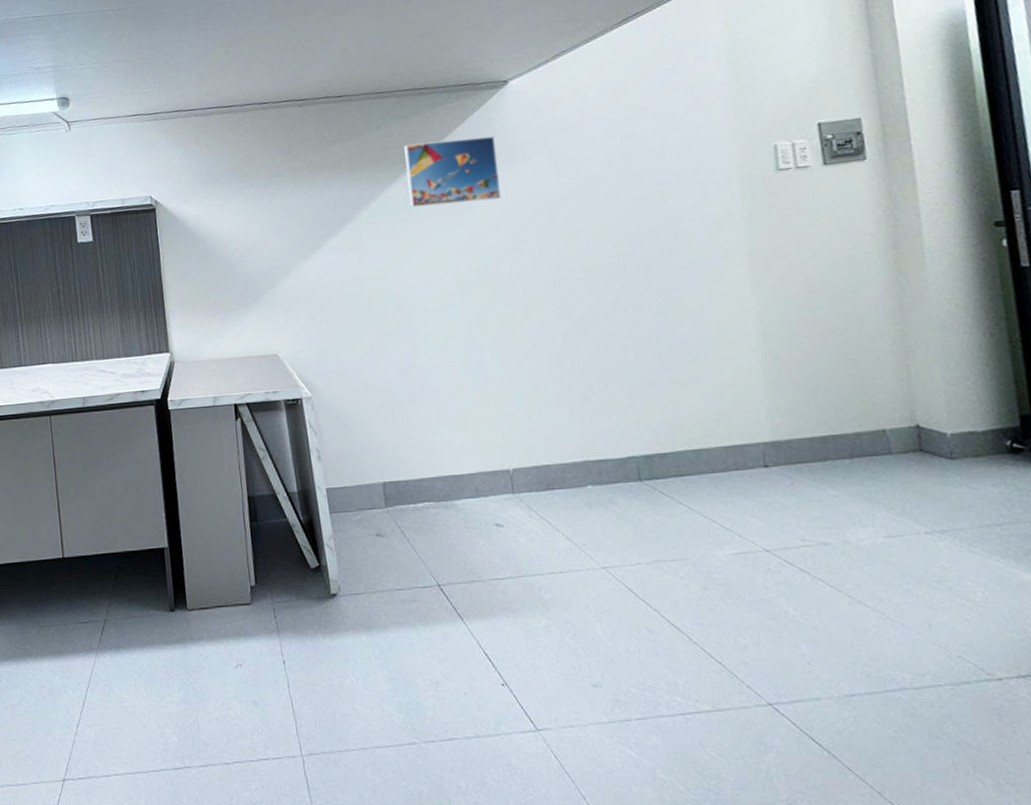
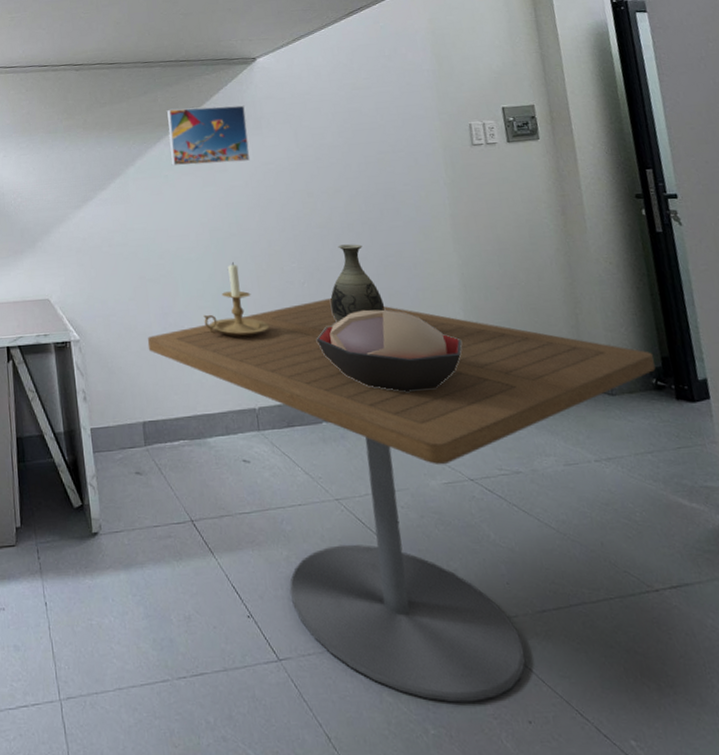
dining table: none [386,349,1012,785] -> present [147,297,656,703]
candle holder: none [449,312,525,394] -> present [203,262,269,337]
decorative bowl: none [580,362,759,453] -> present [316,309,462,392]
vase: none [597,289,664,377] -> present [330,244,385,322]

